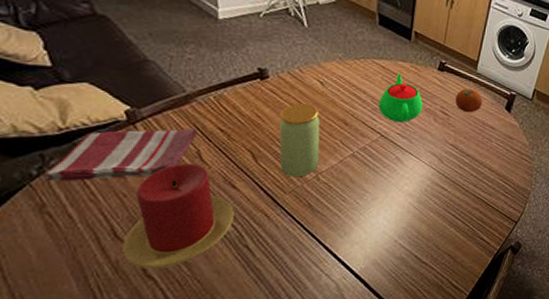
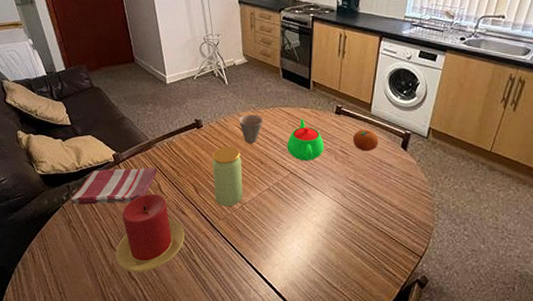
cup: none [318,65,352,101] -> present [238,114,263,144]

